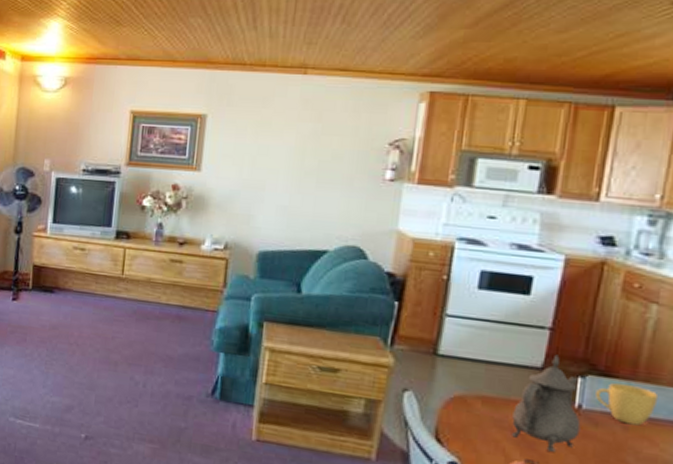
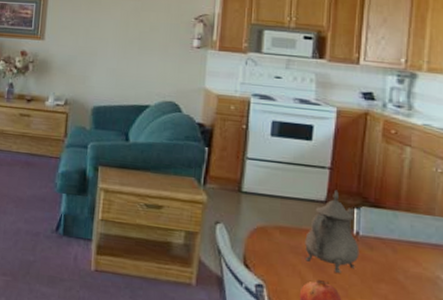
cup: present [596,383,659,426] -> none [369,213,418,249]

